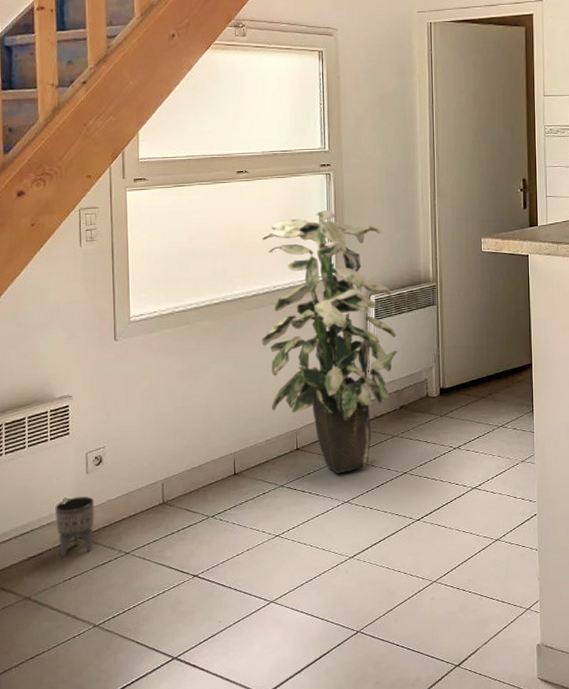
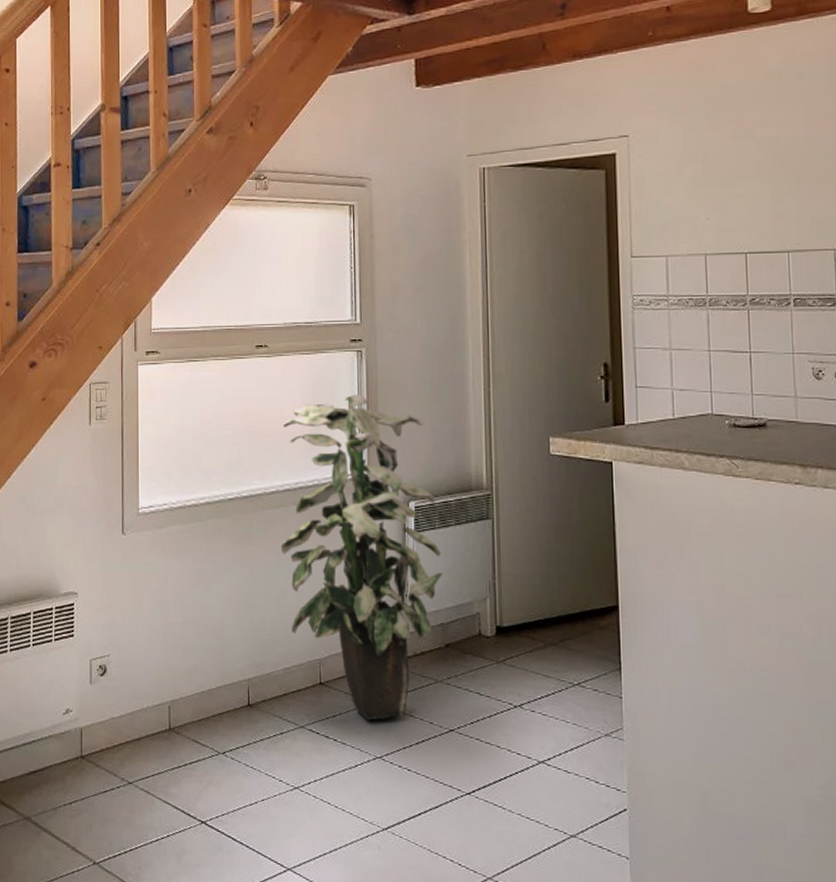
planter: present [55,496,95,557] -> none [58,709,98,777]

